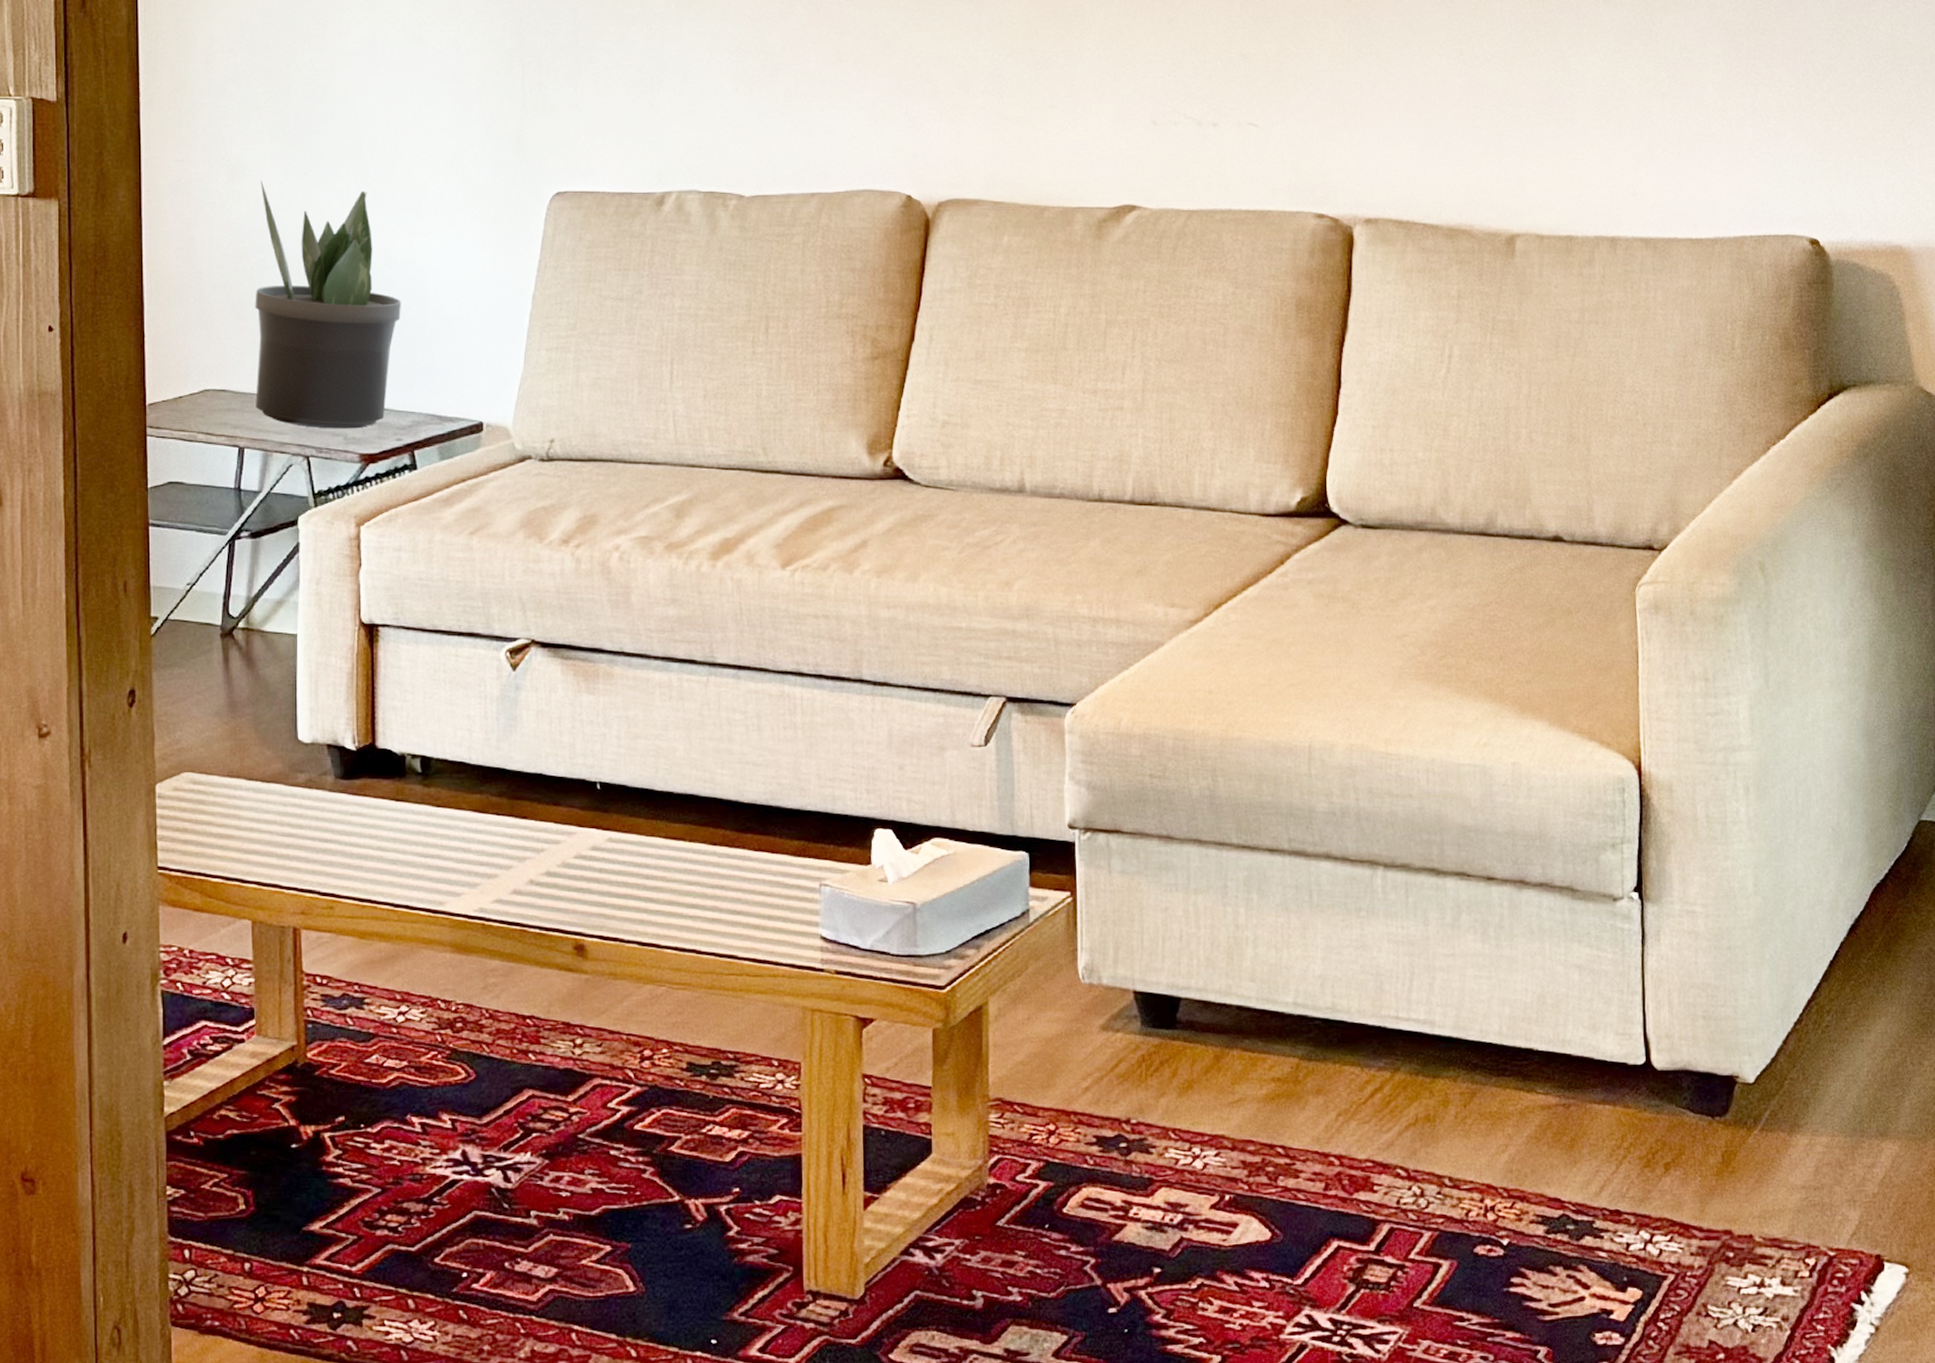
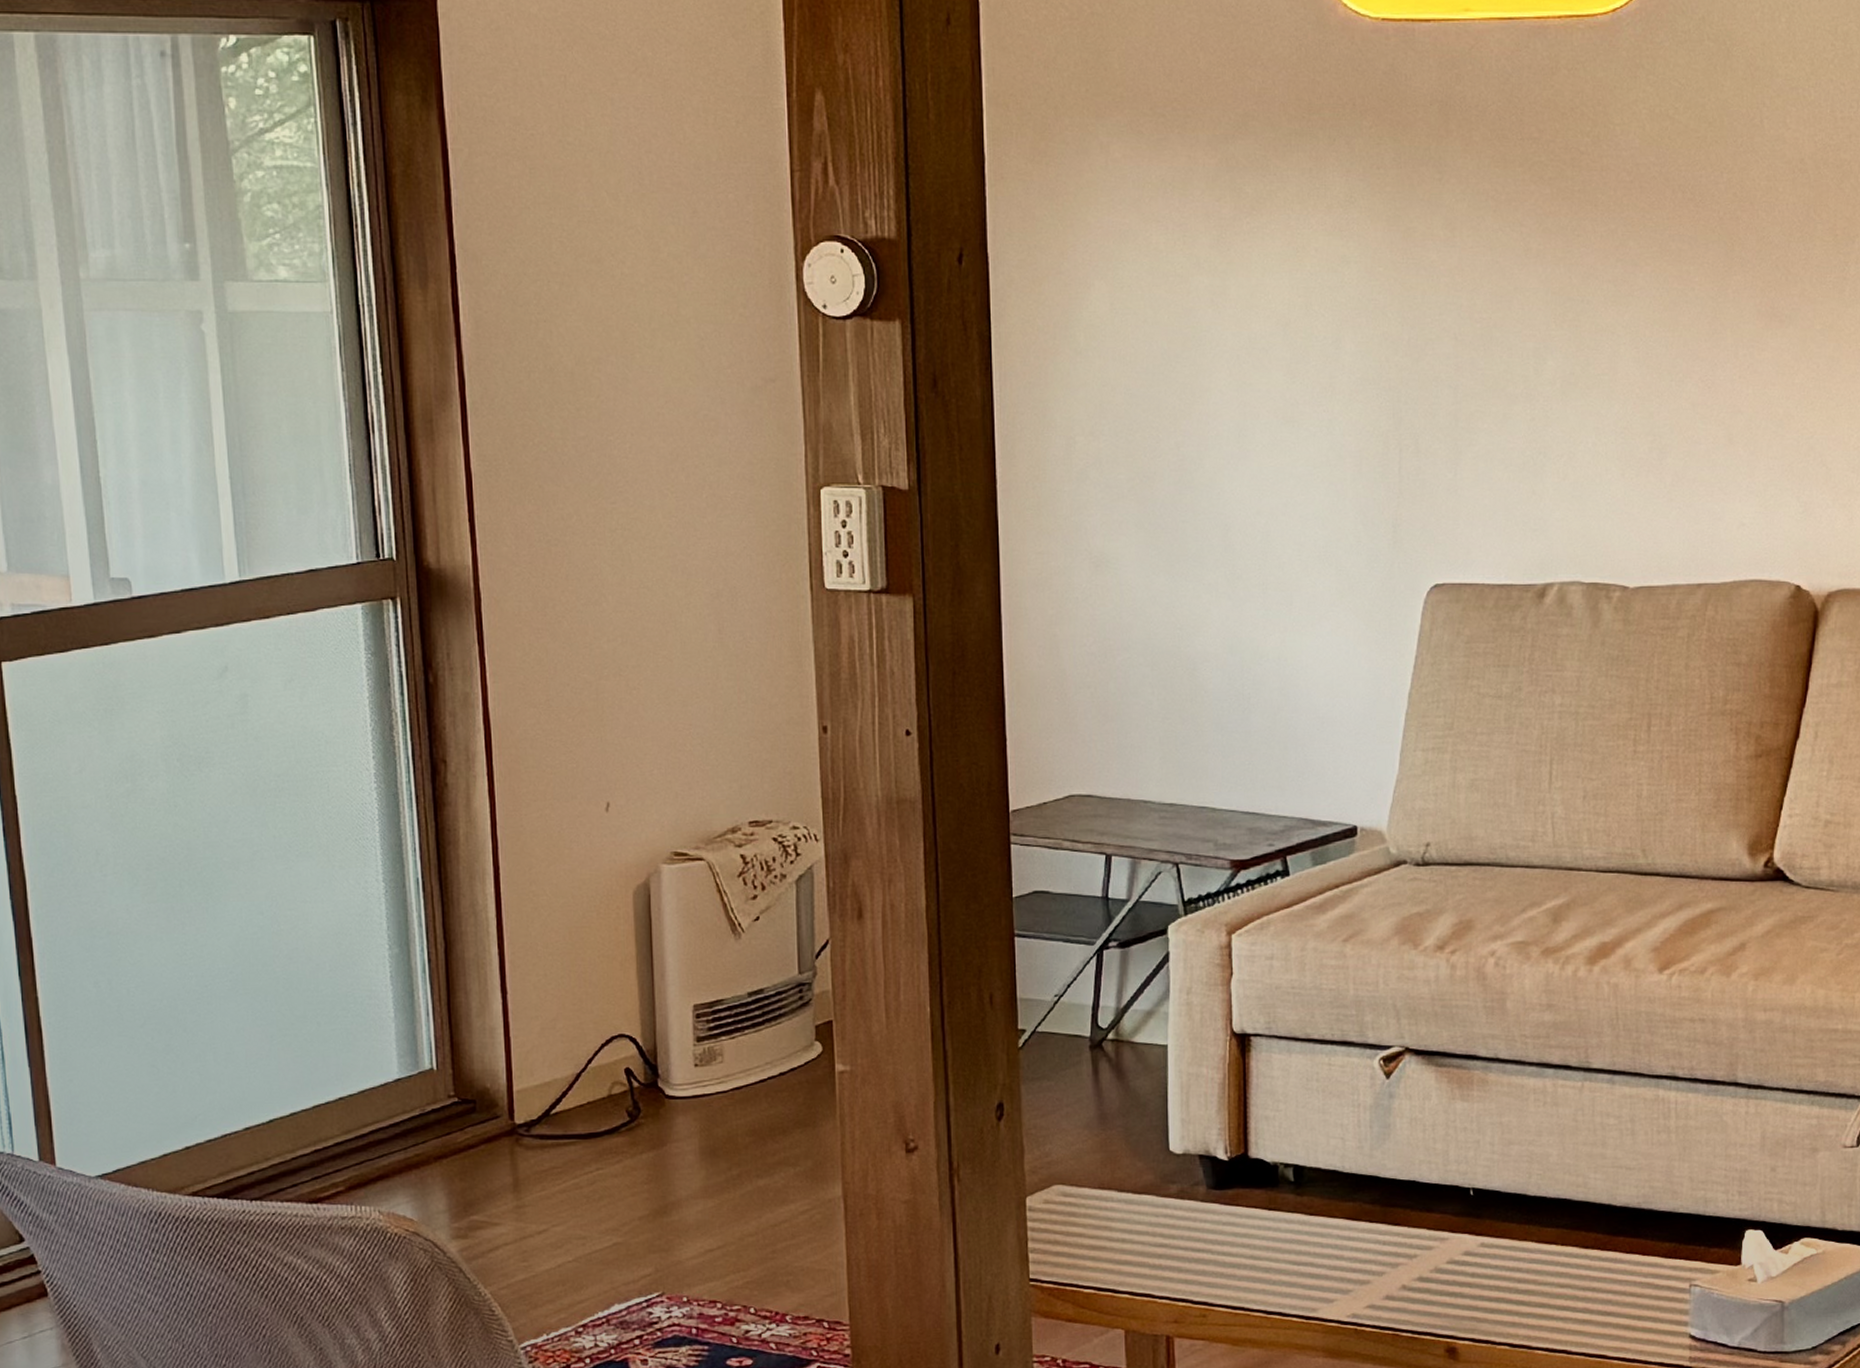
planter: present [255,181,401,429] -> none [1121,575,1273,835]

